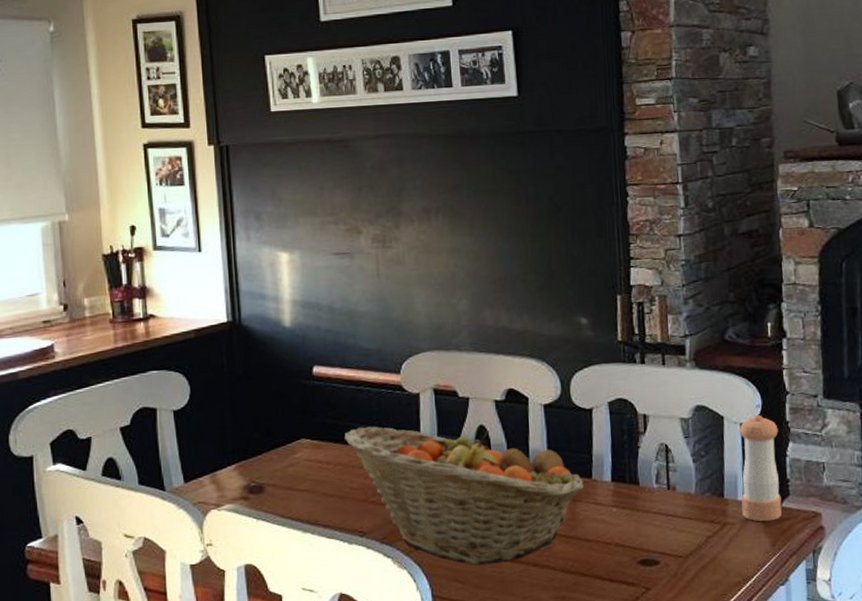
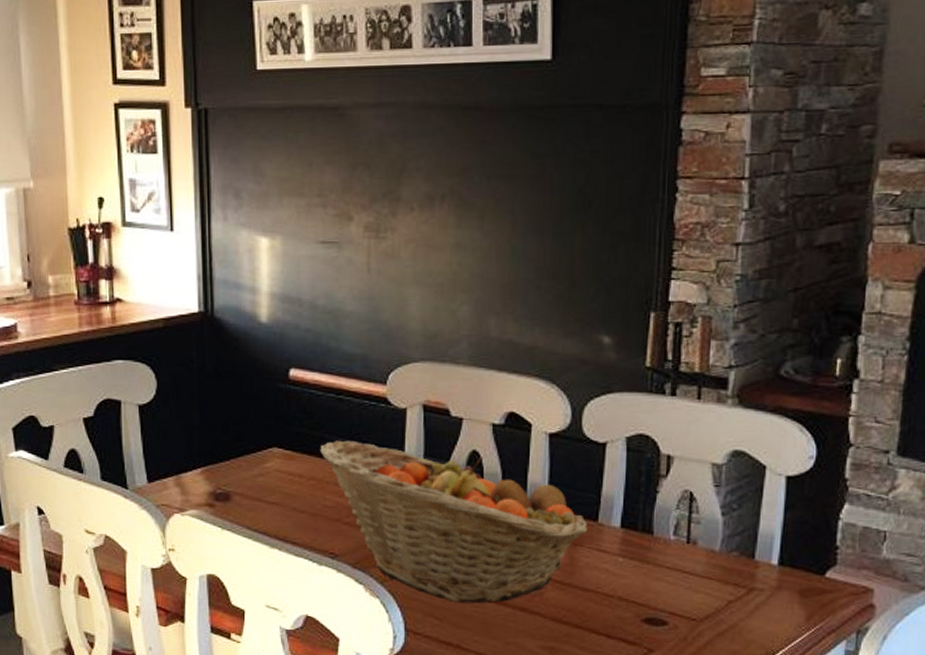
pepper shaker: present [739,415,782,522] -> none [775,468,833,592]

